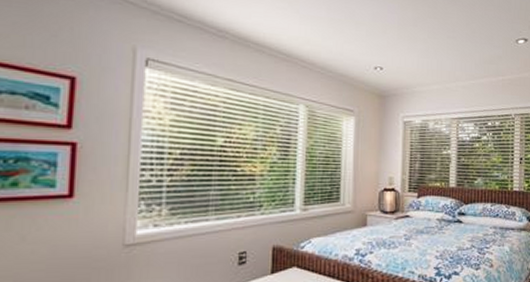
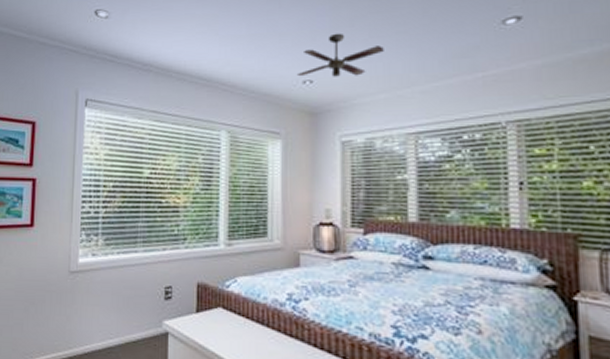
ceiling fan: none [369,29,438,68] -> present [296,33,384,77]

